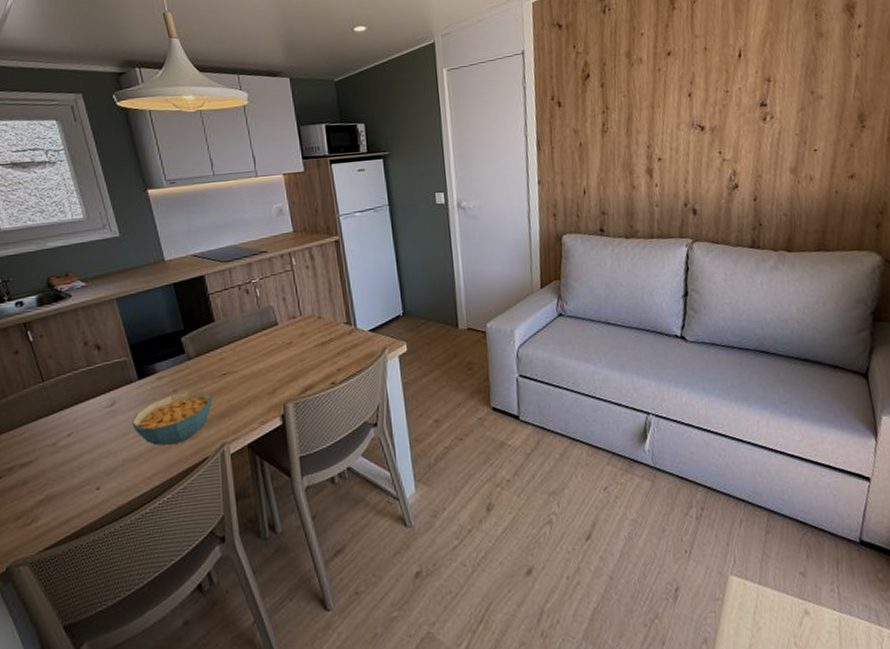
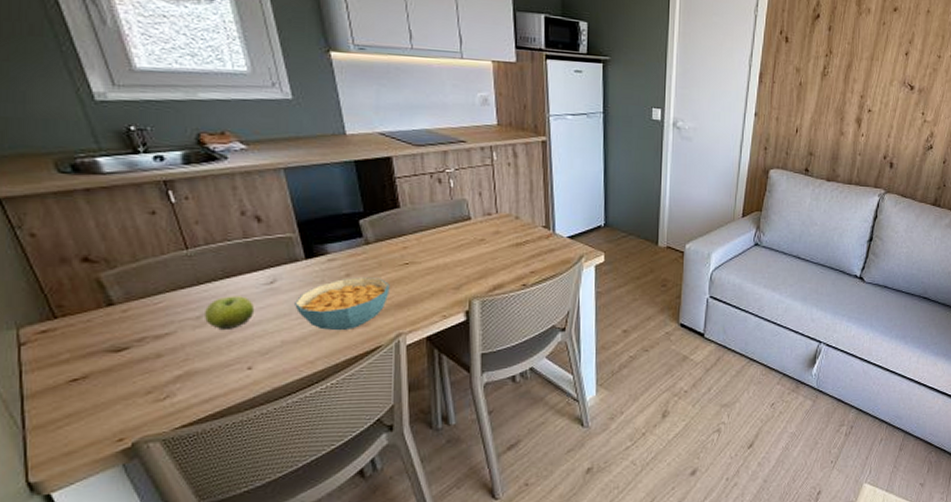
fruit: none [60,420,100,455] -> present [205,296,255,331]

